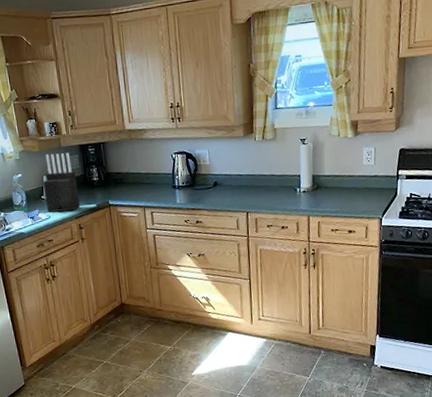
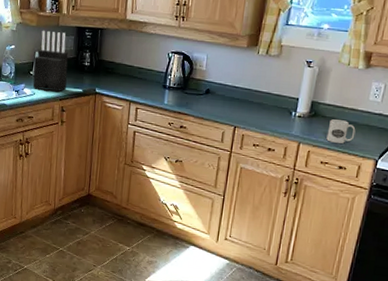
mug: none [332,187,357,211] -> present [326,119,356,144]

